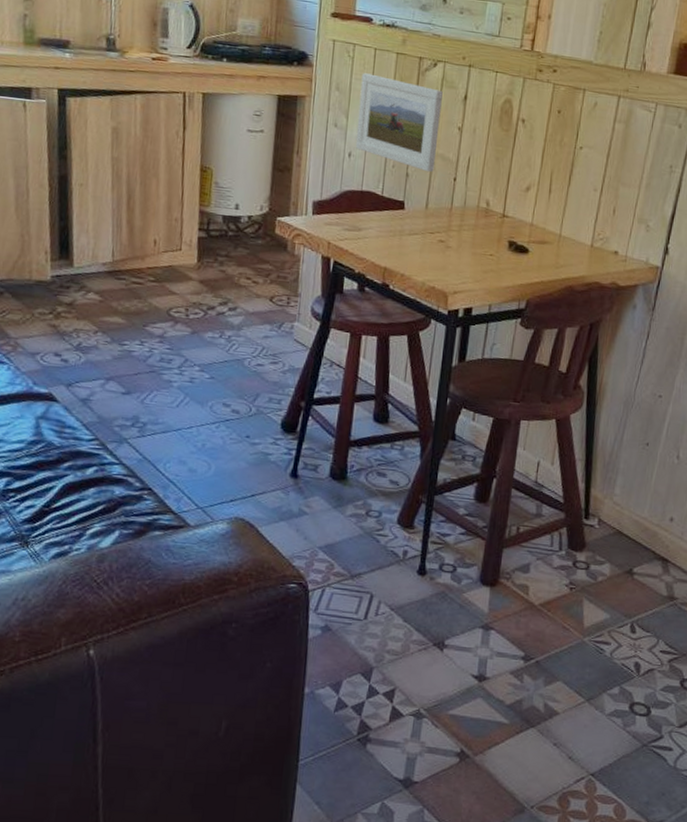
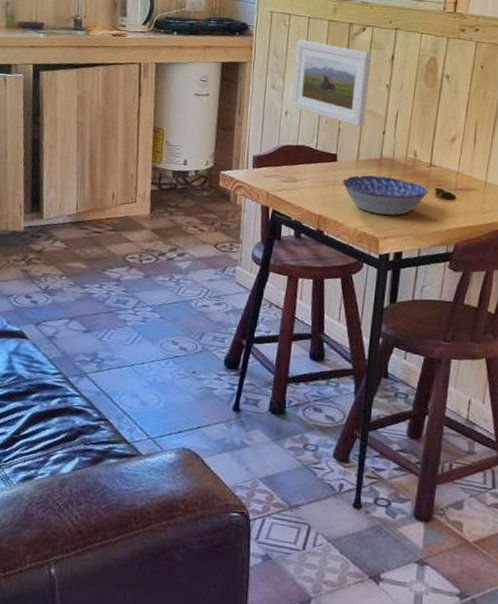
bowl: none [410,225,501,269] -> present [342,175,429,216]

